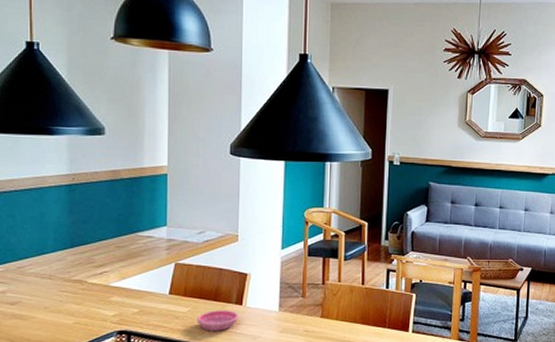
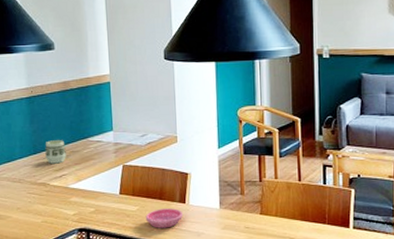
cup: none [84,233,110,259] -> present [45,140,66,164]

